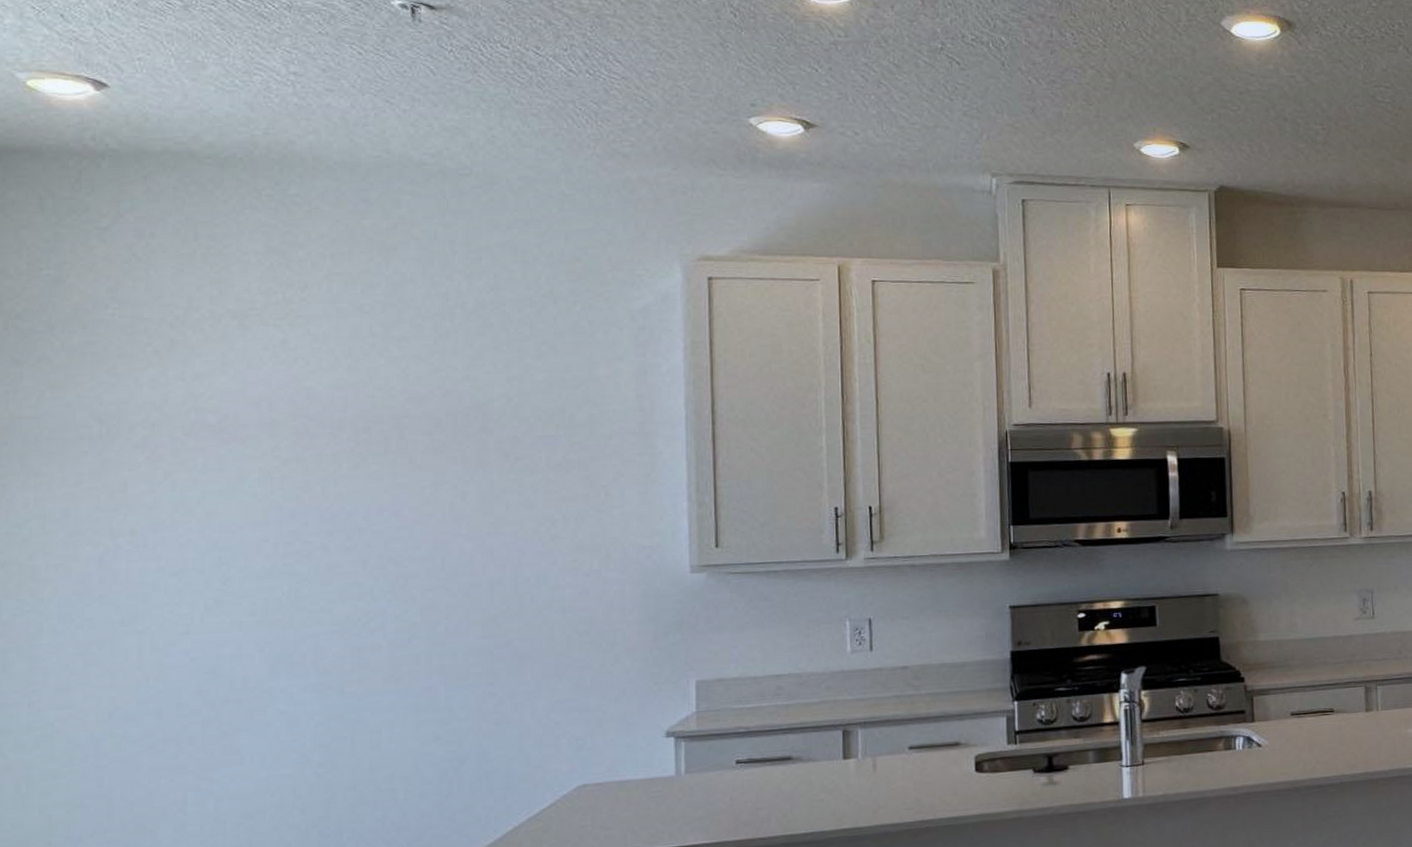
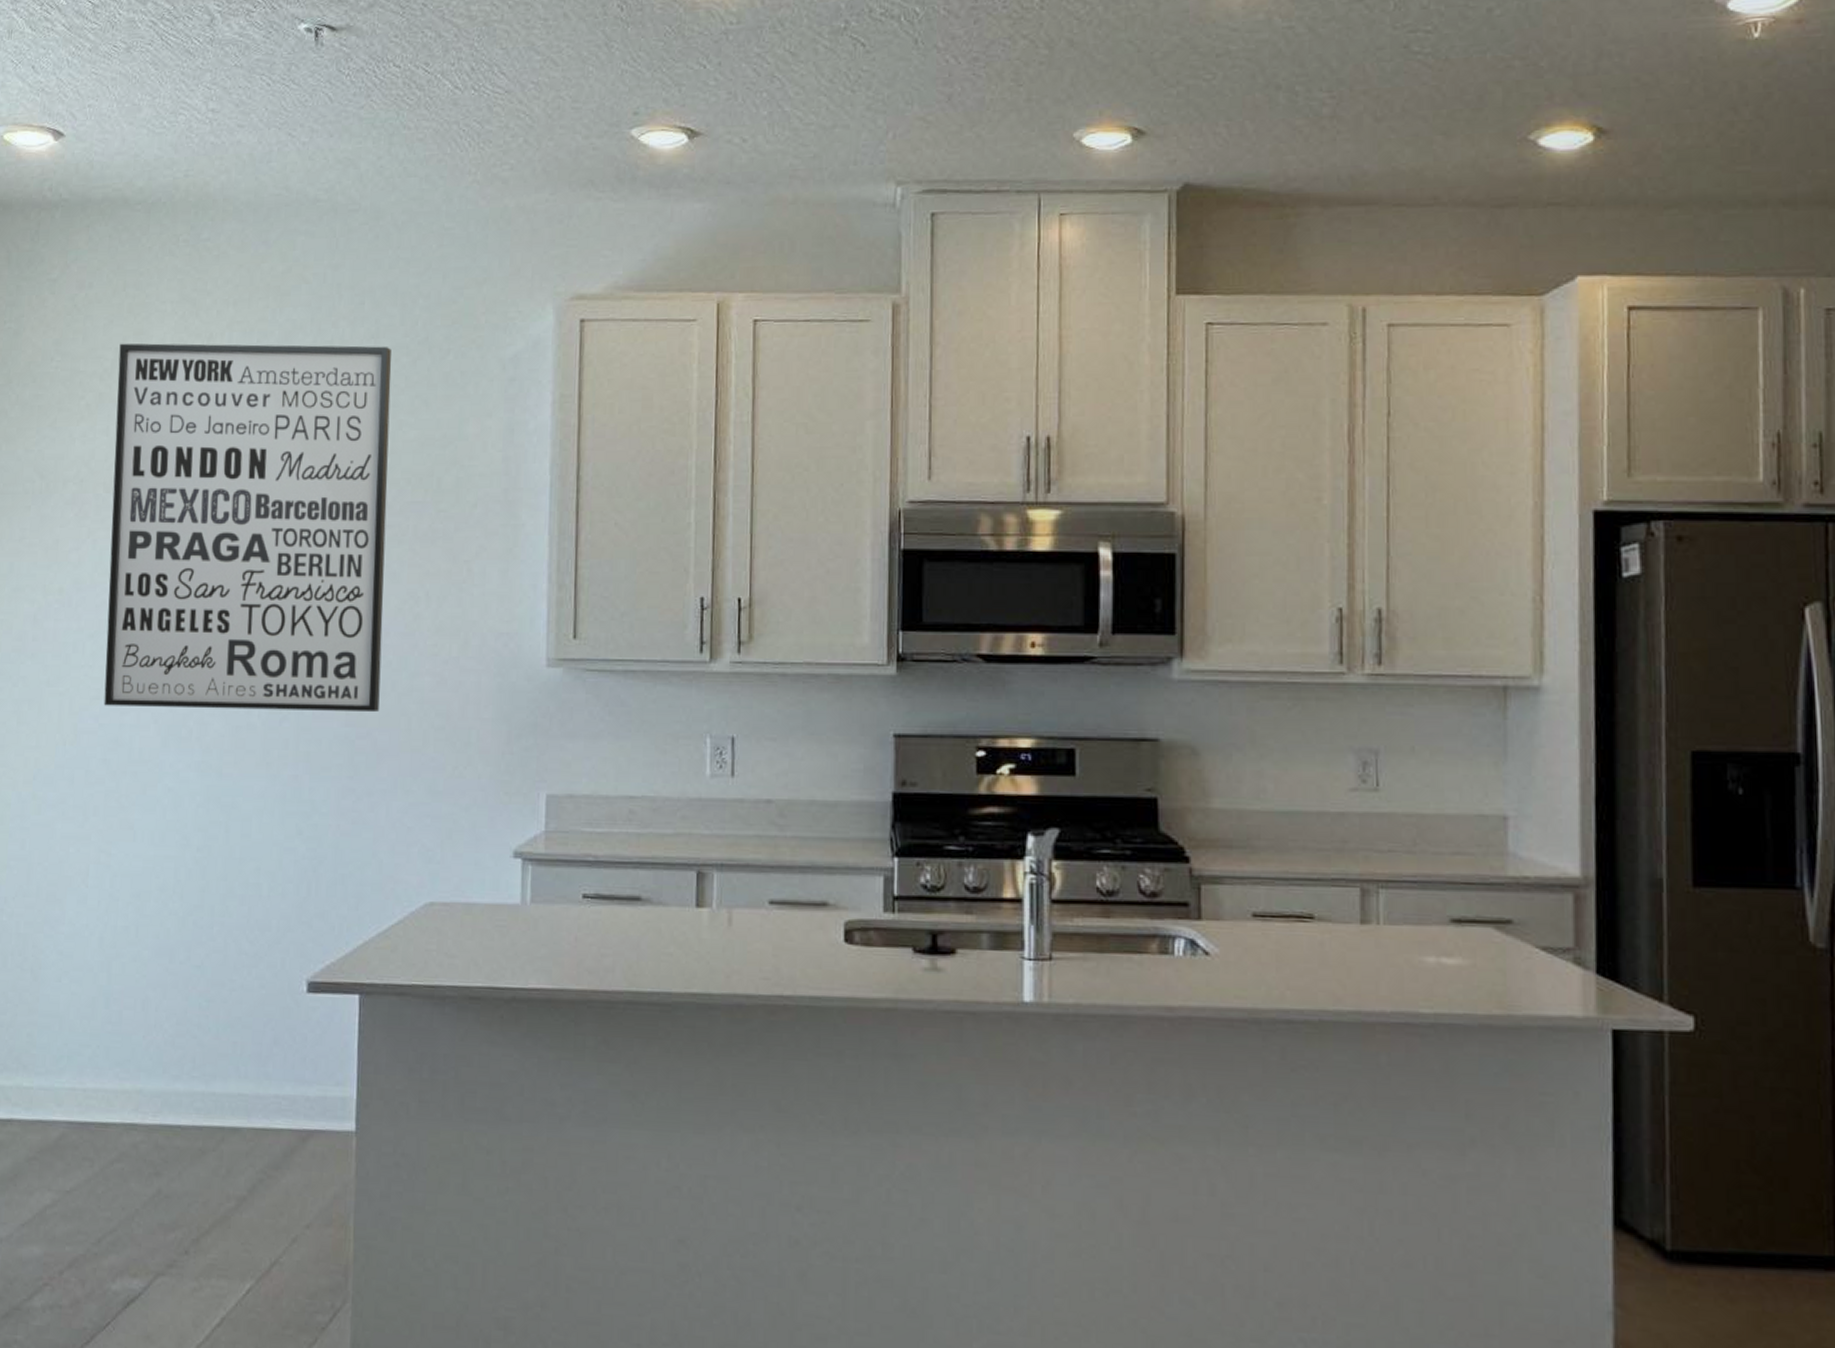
wall art: none [192,291,518,640] -> present [104,343,392,713]

